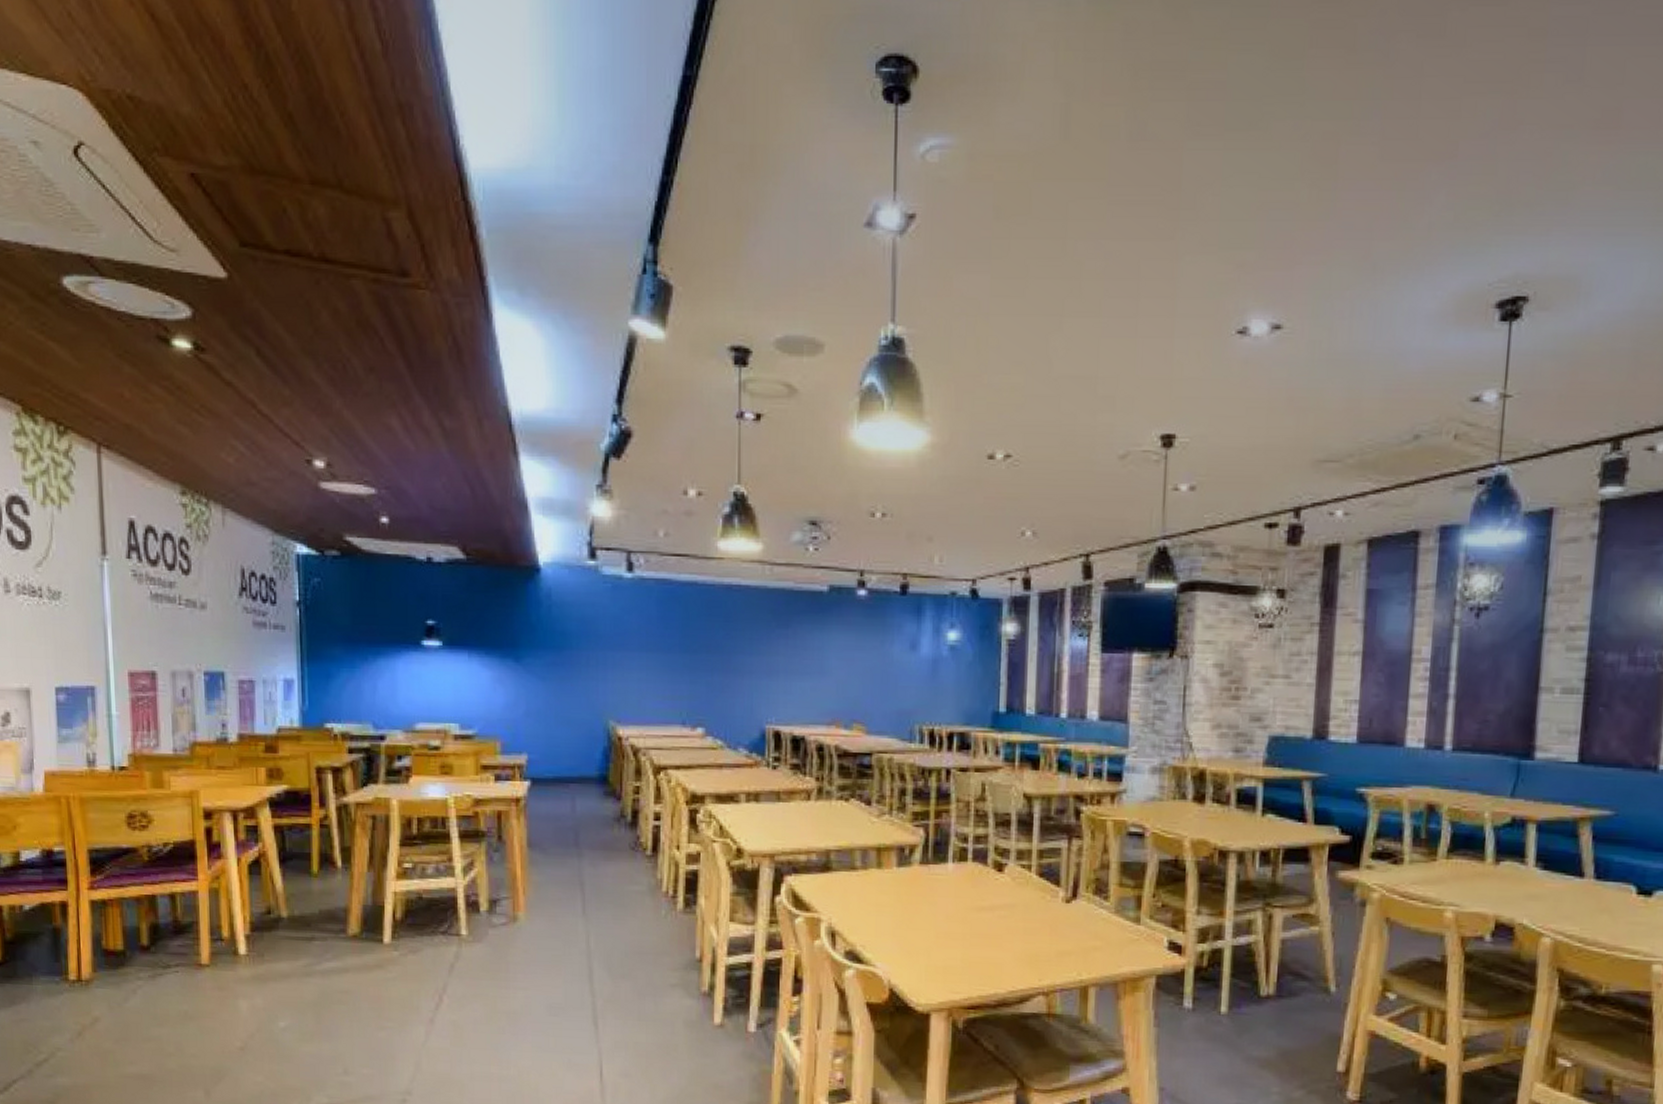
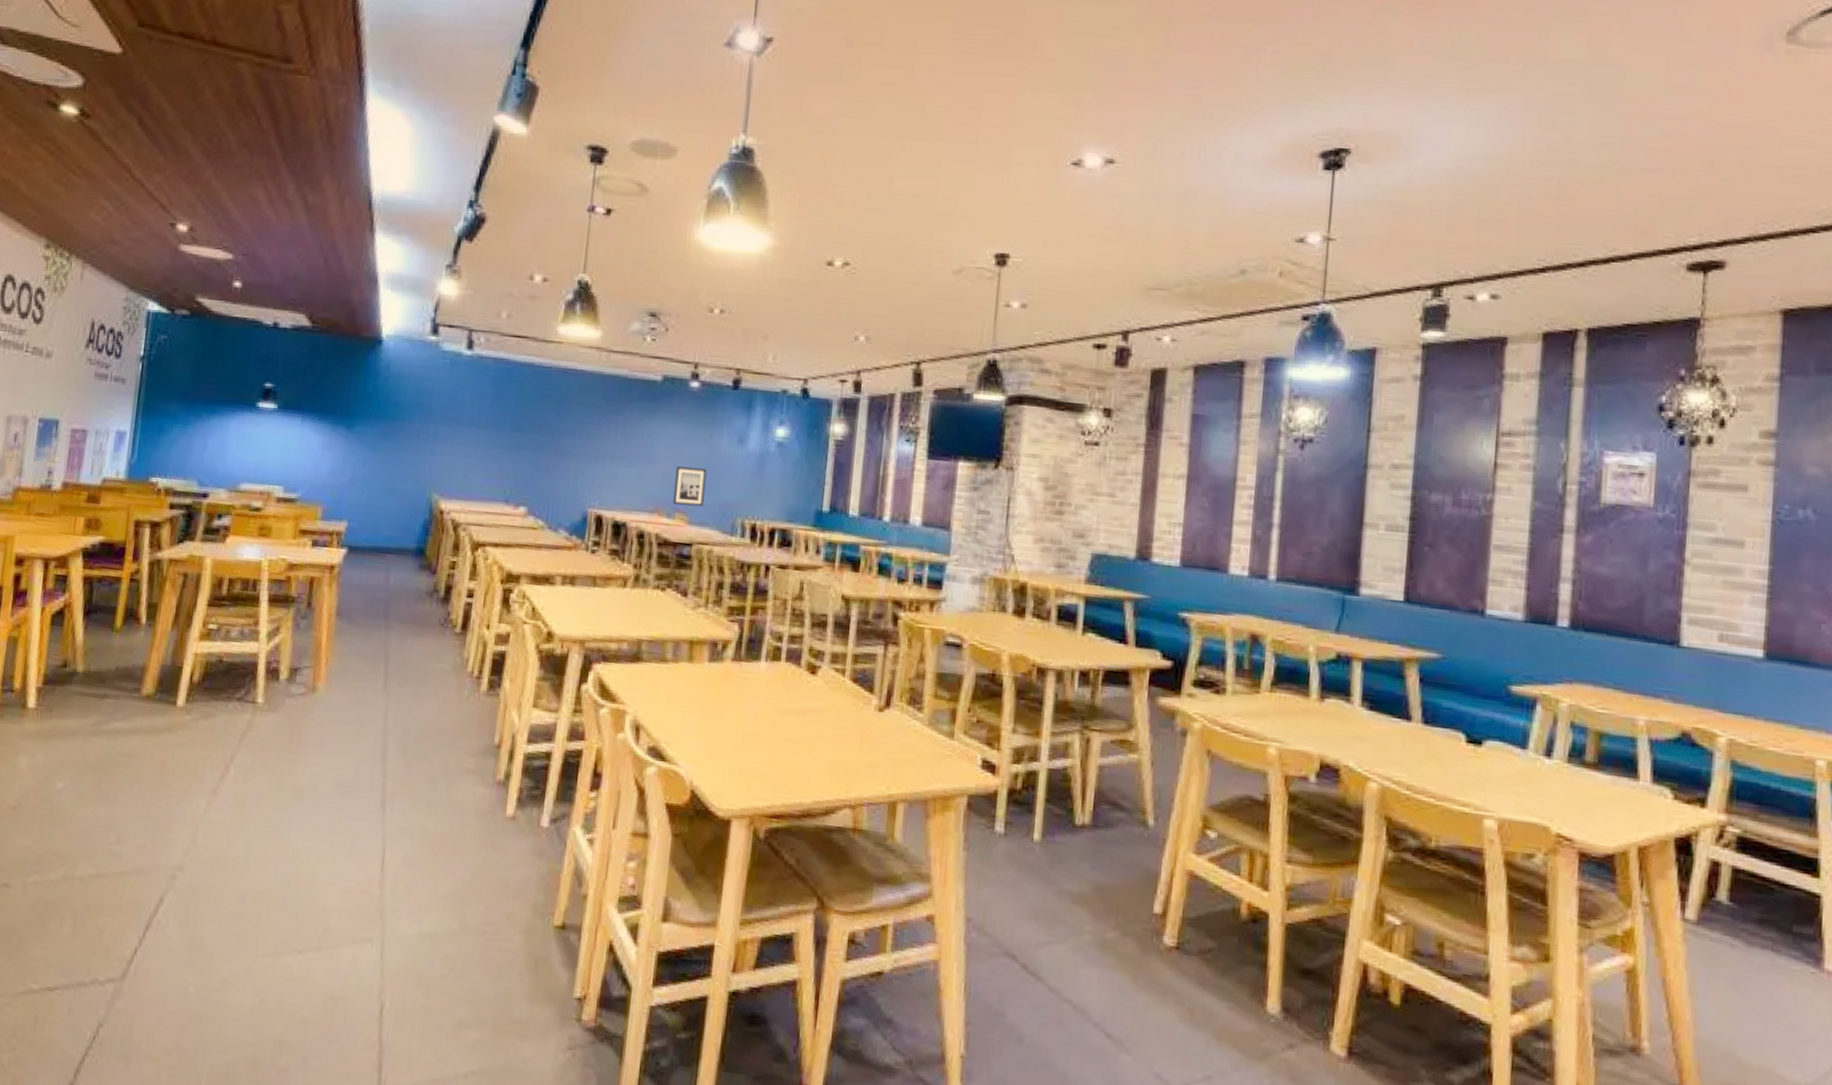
wall art: none [849,677,881,716] -> present [673,466,707,507]

